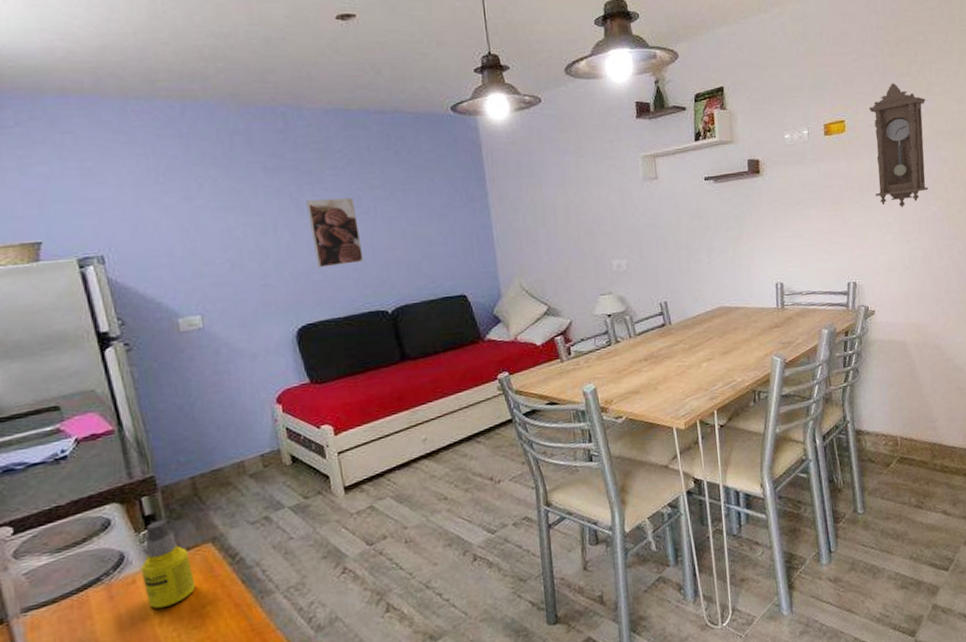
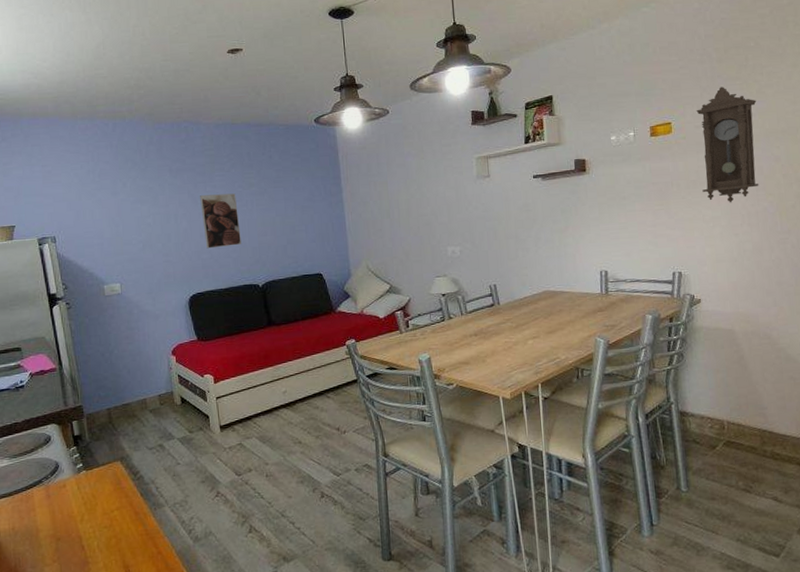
bottle: present [140,519,196,609] -> none [69,439,107,508]

